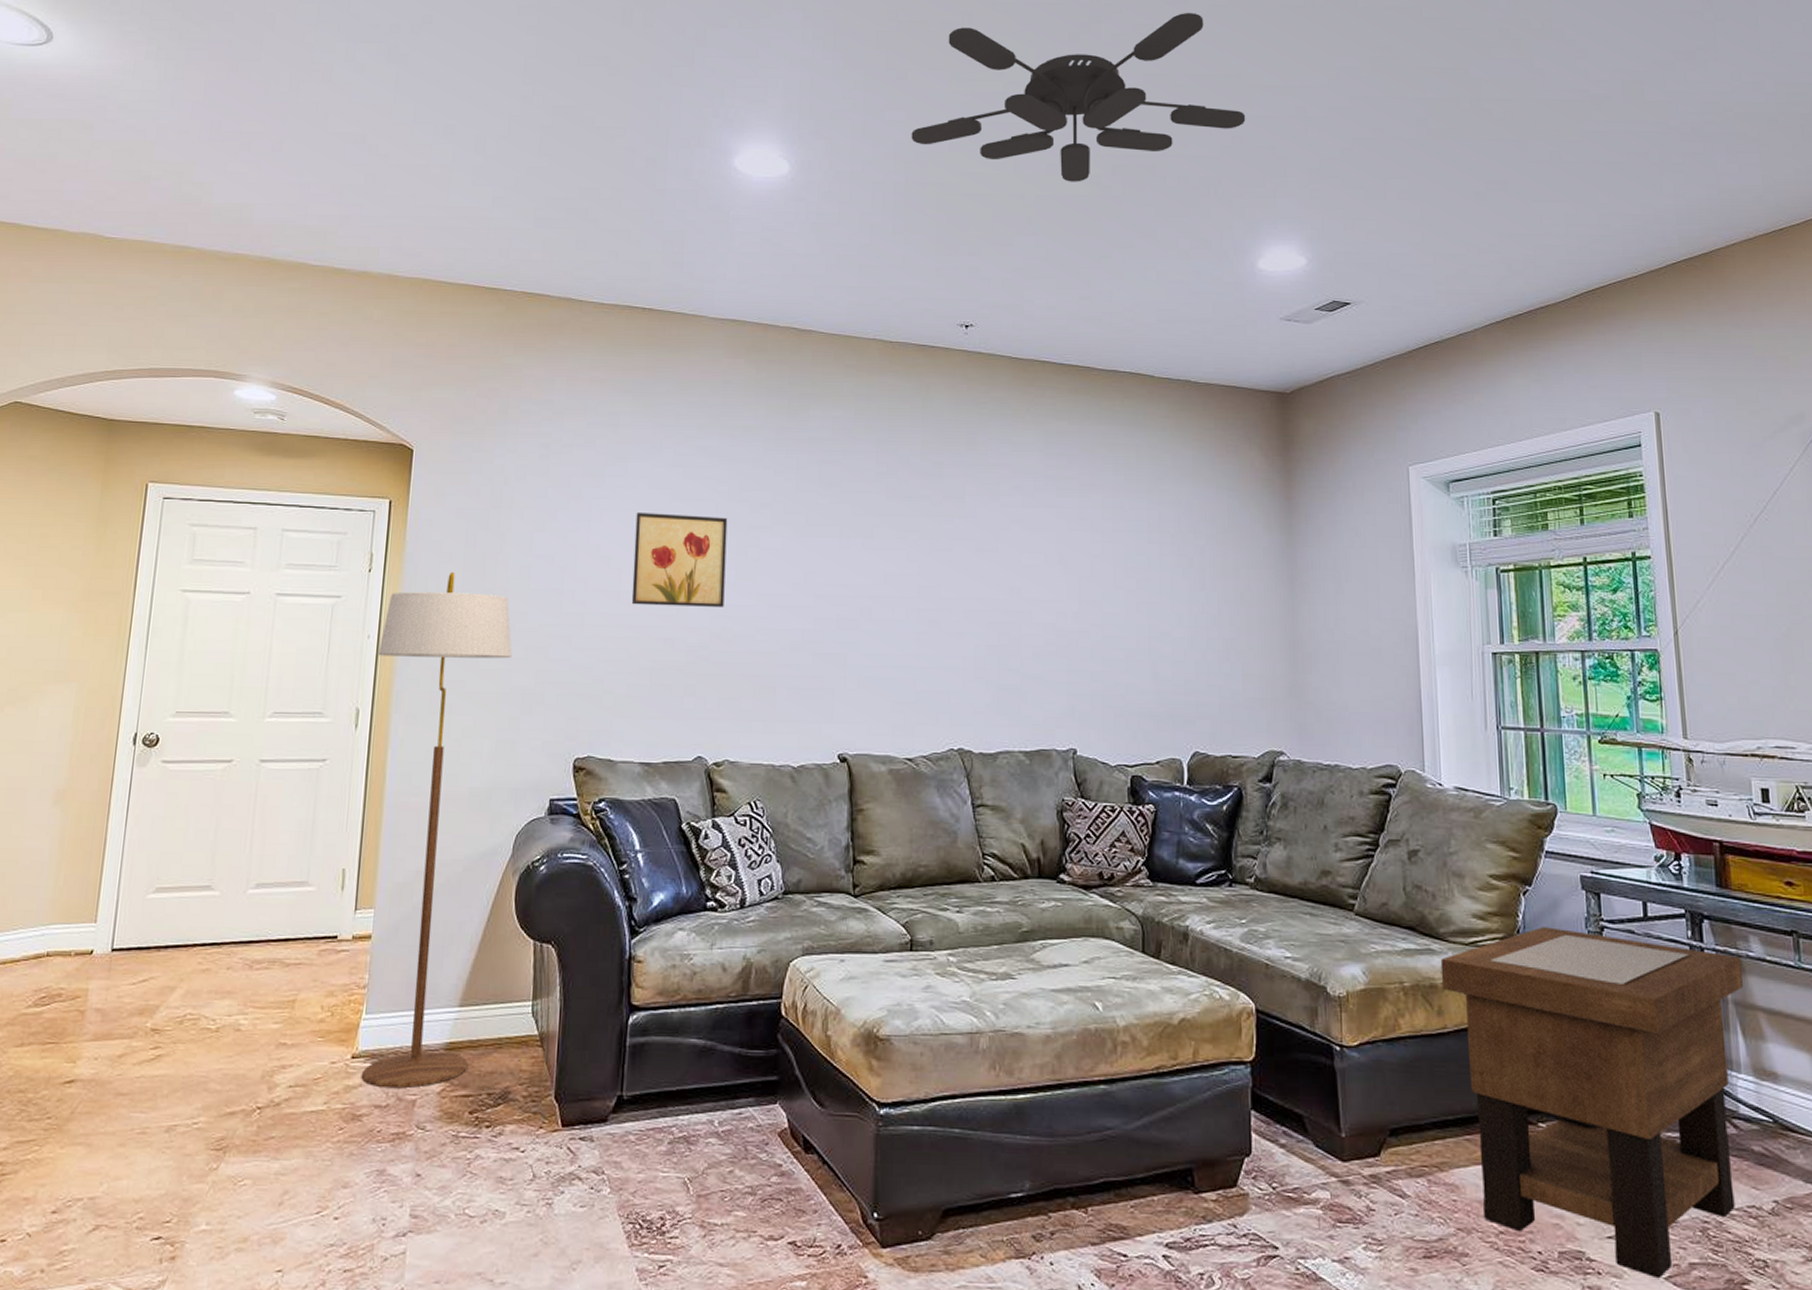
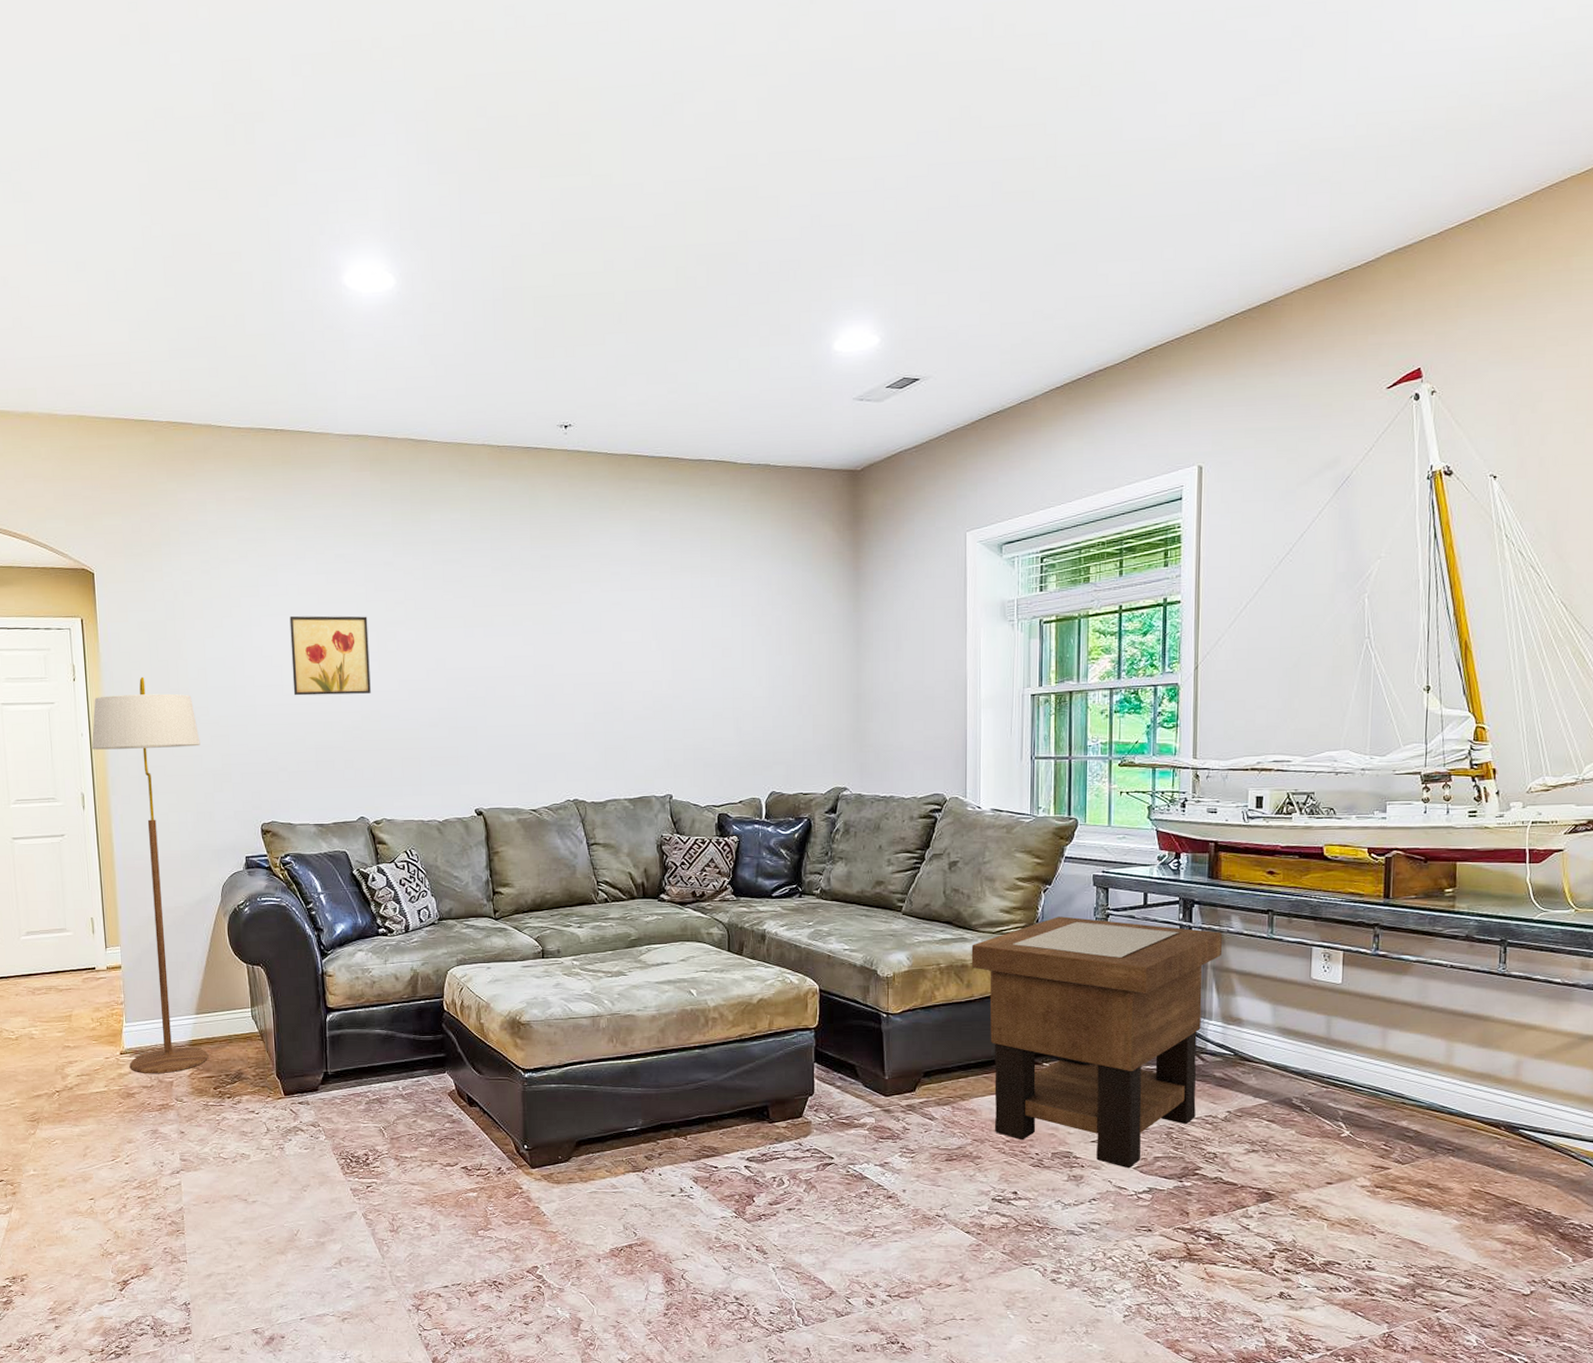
ceiling fan: present [911,12,1246,182] -> none [506,83,825,276]

